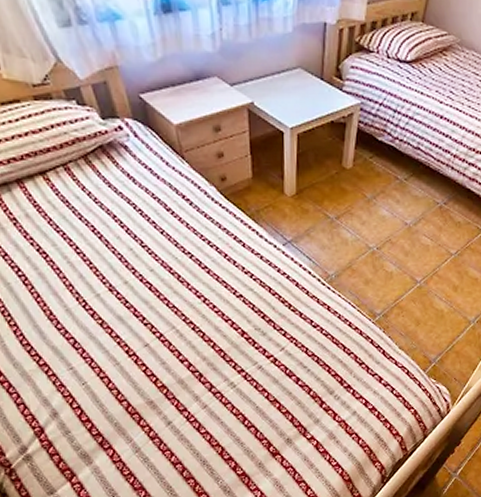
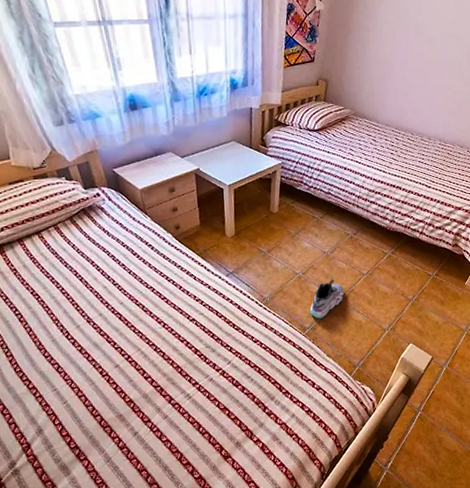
sneaker: none [382,257,425,304] -> present [309,279,344,319]

